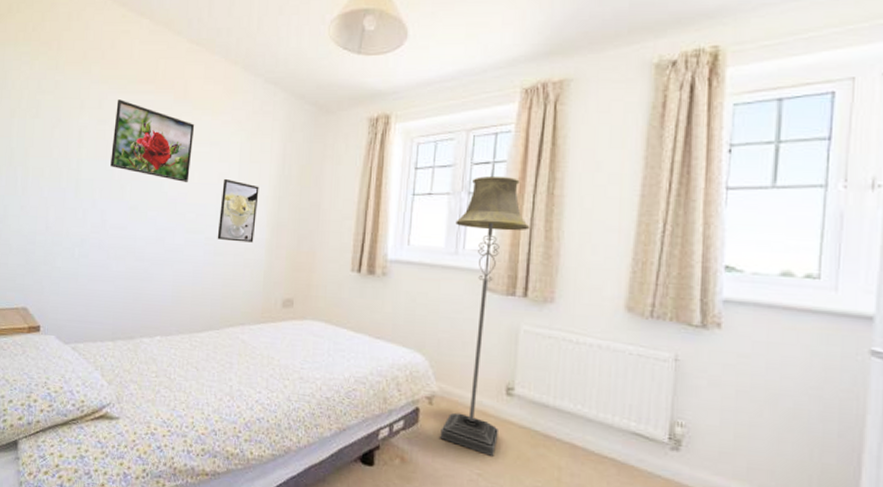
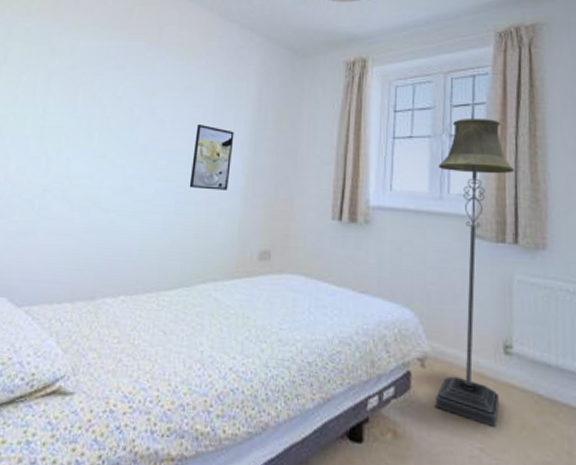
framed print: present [110,100,195,183] -> none [79,46,169,129]

